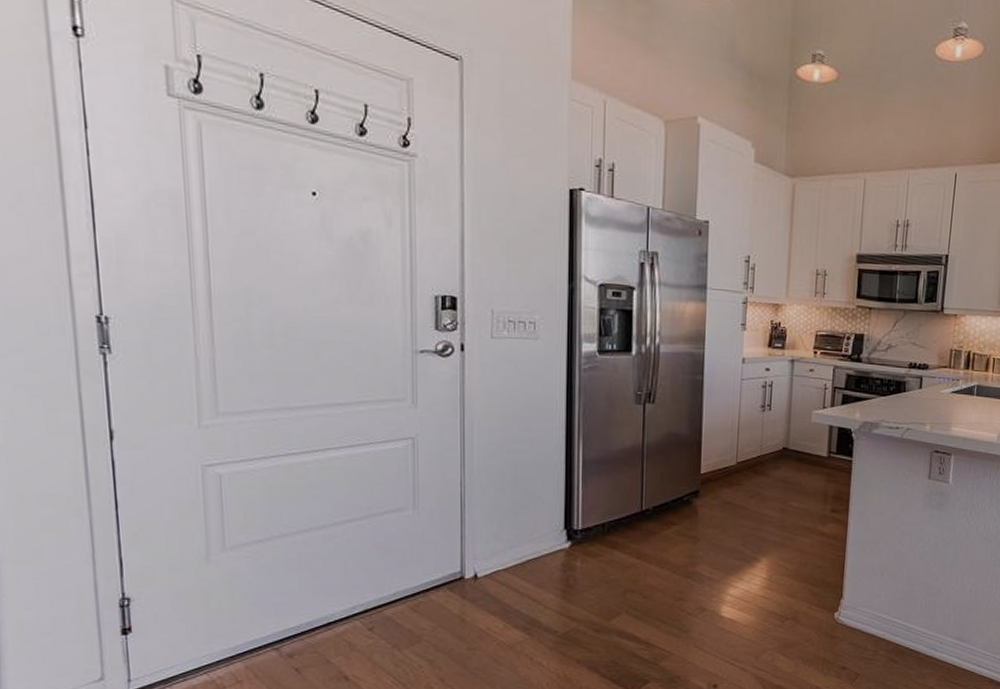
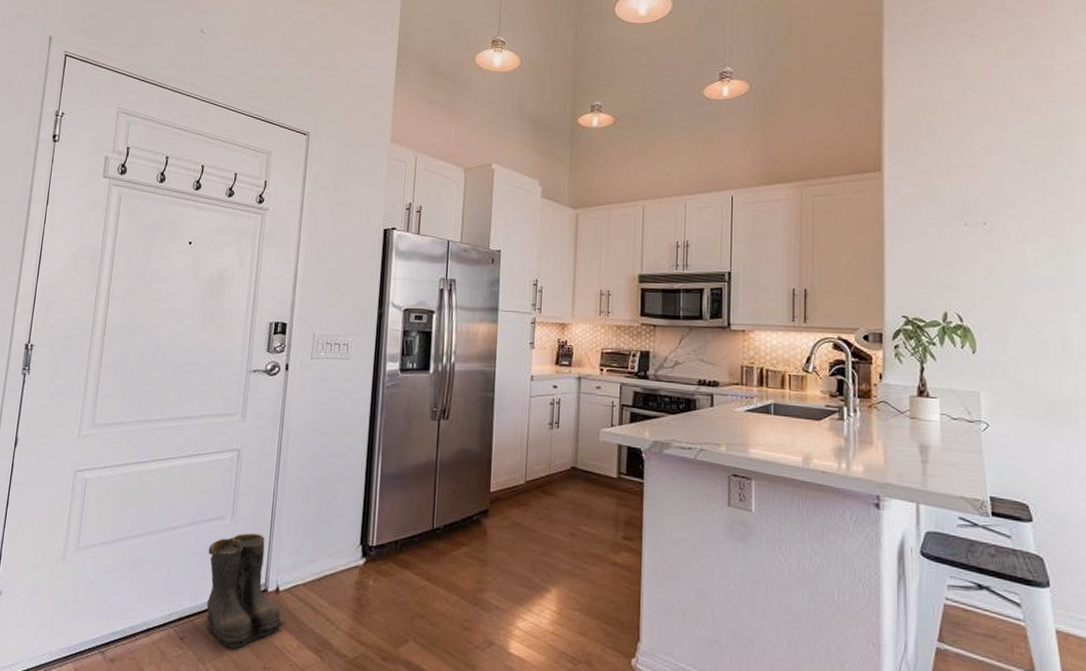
boots: none [389,523,488,634] -> present [206,533,286,649]

